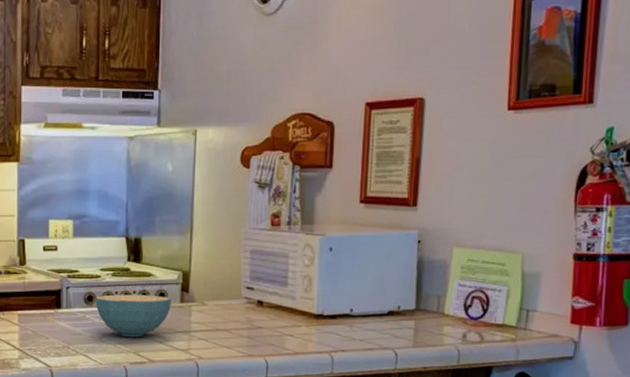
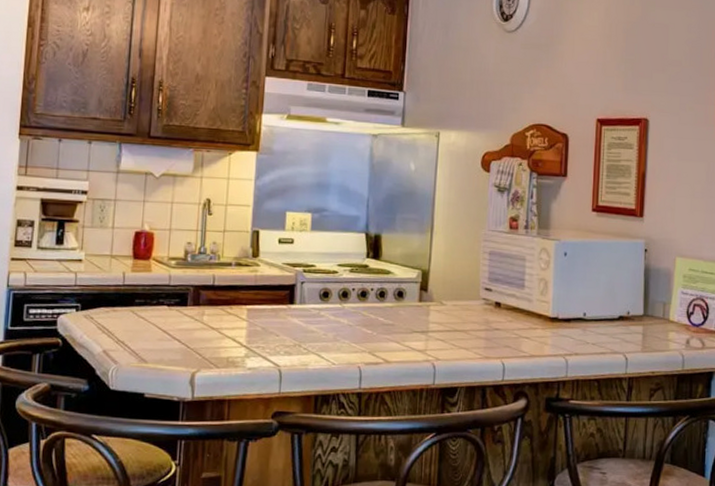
cereal bowl: present [95,294,172,338] -> none [331,291,411,337]

